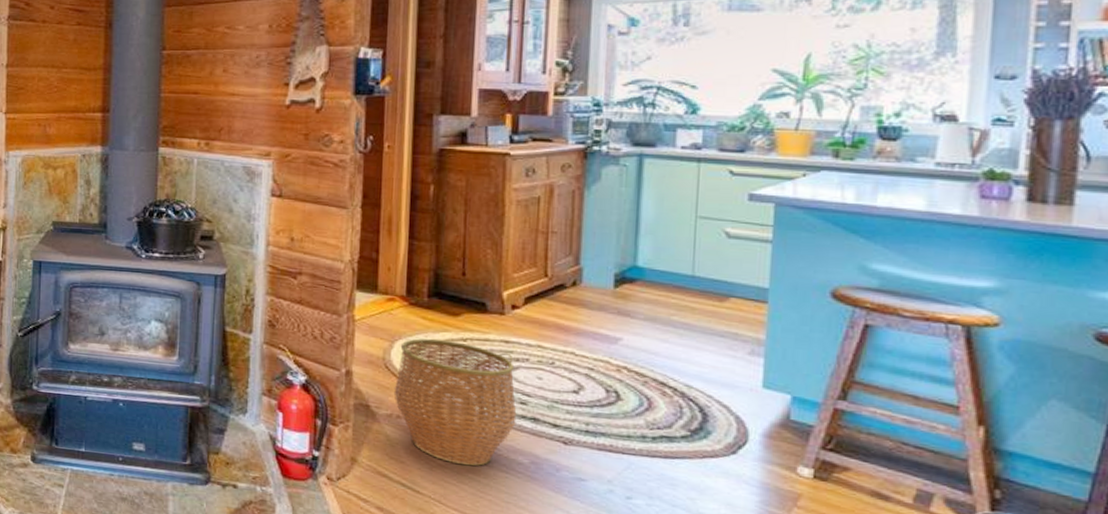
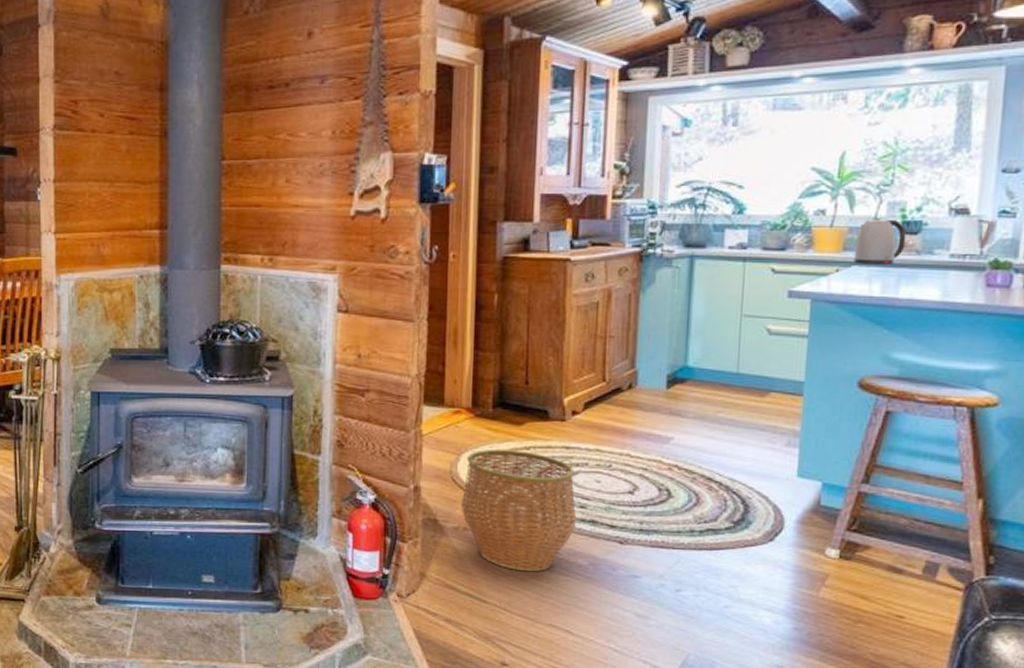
kettle: none [822,122,884,171] -> present [853,217,907,264]

